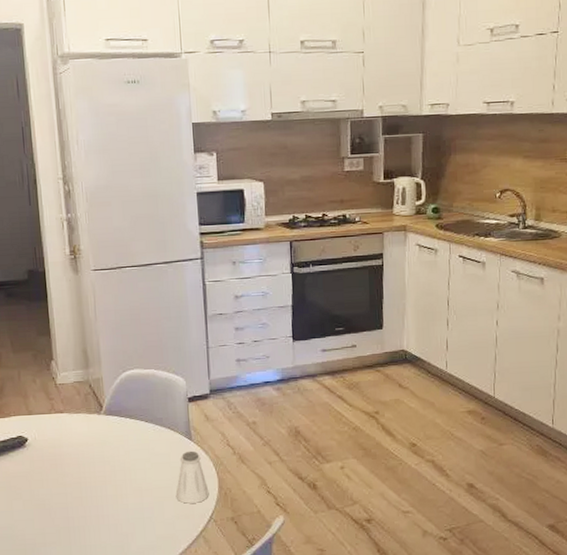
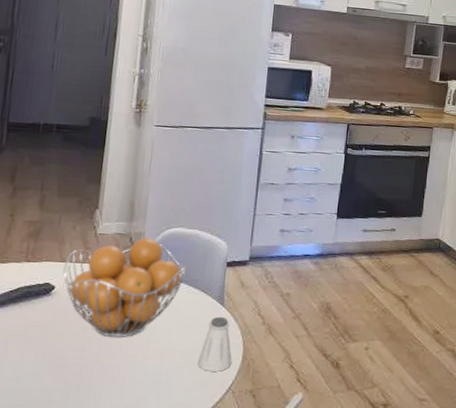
fruit basket: none [32,382,150,480] -> present [63,237,187,337]

